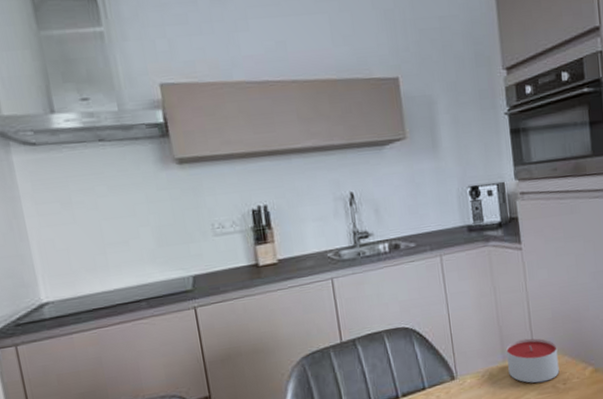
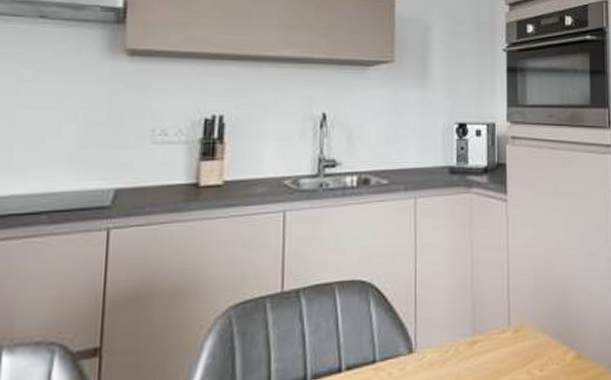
candle: present [506,338,560,383] -> none [478,308,537,367]

